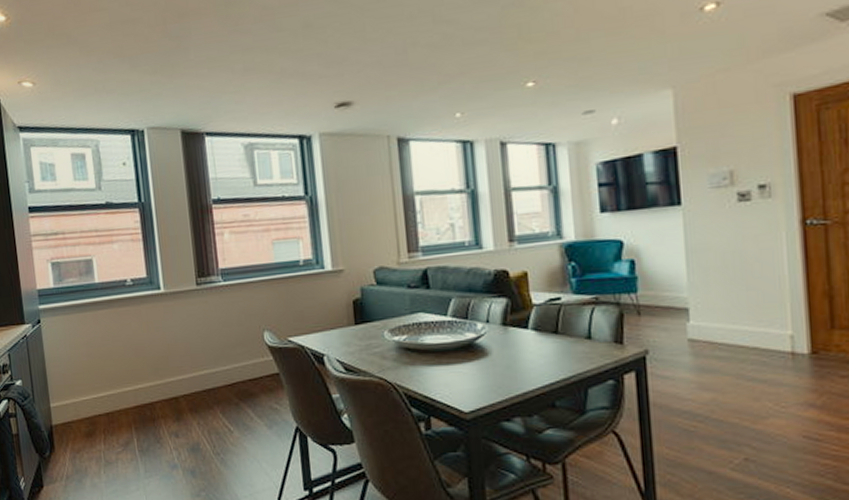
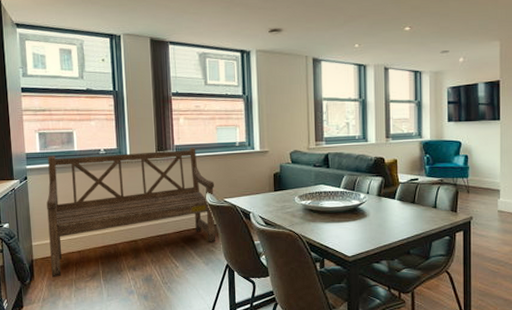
bench: none [63,270,281,449] -> present [46,147,216,278]

